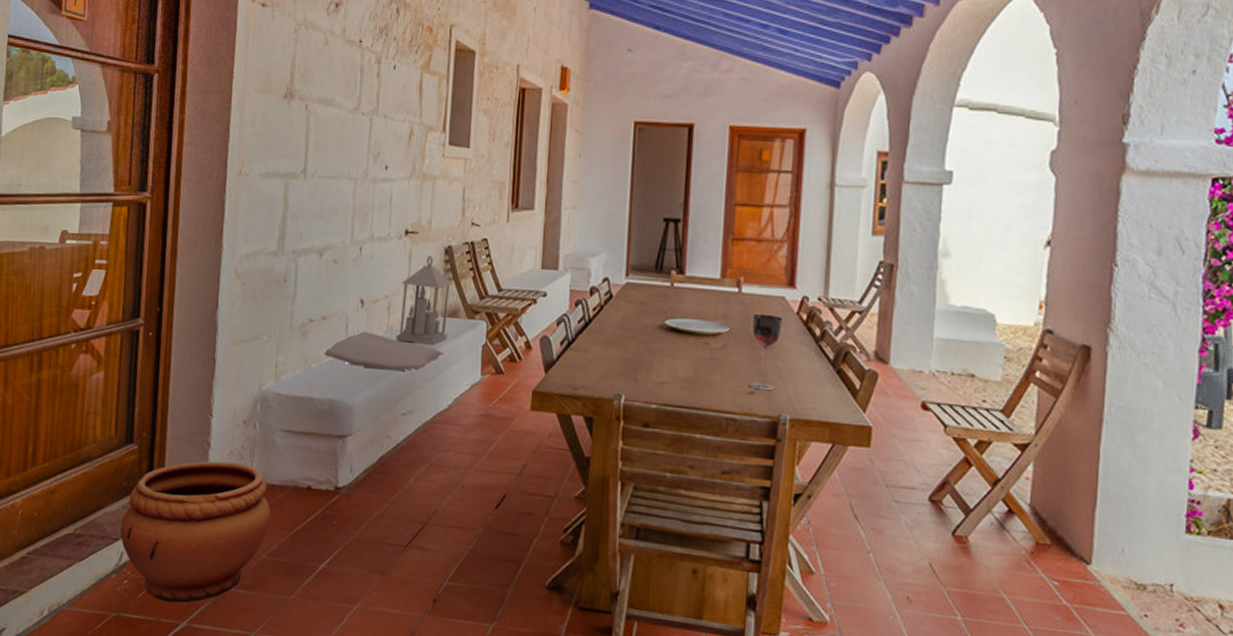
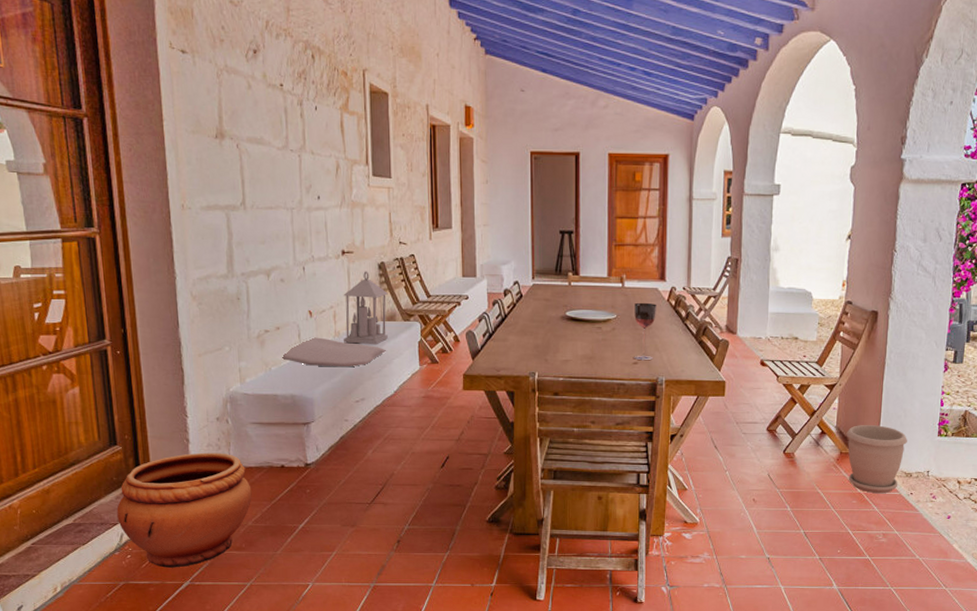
flowerpot: none [1045,505,1138,611] -> present [846,425,907,494]

